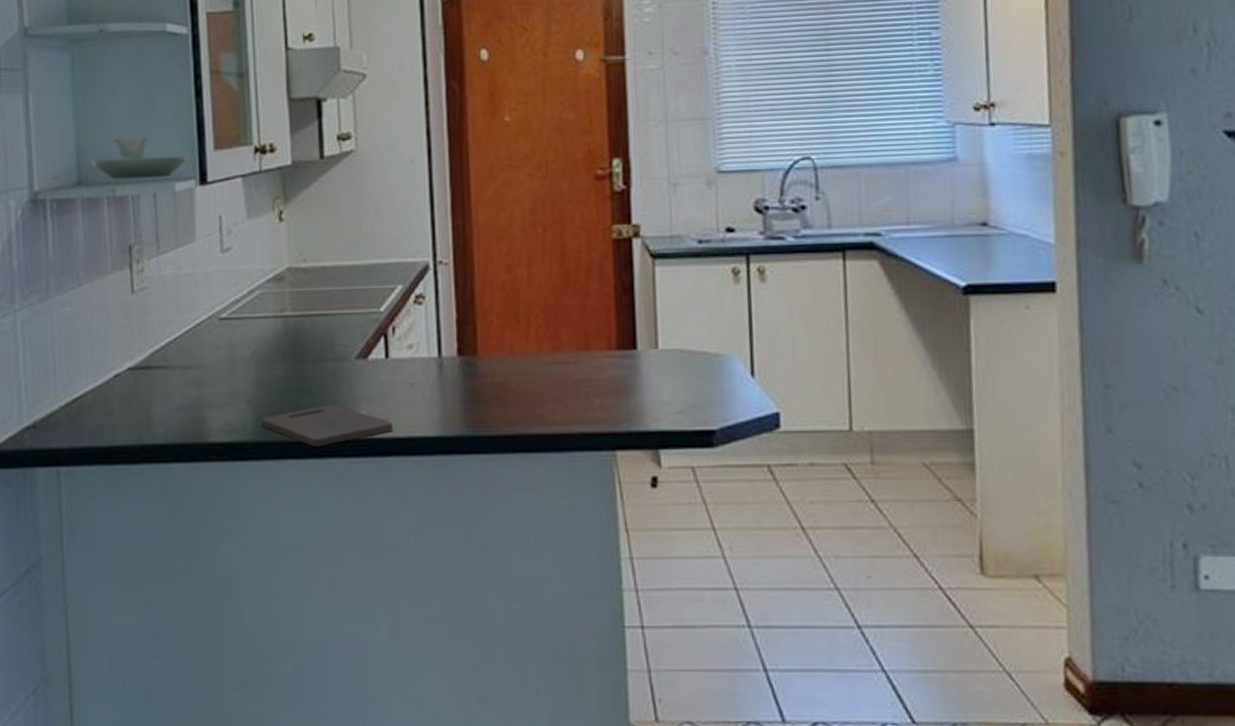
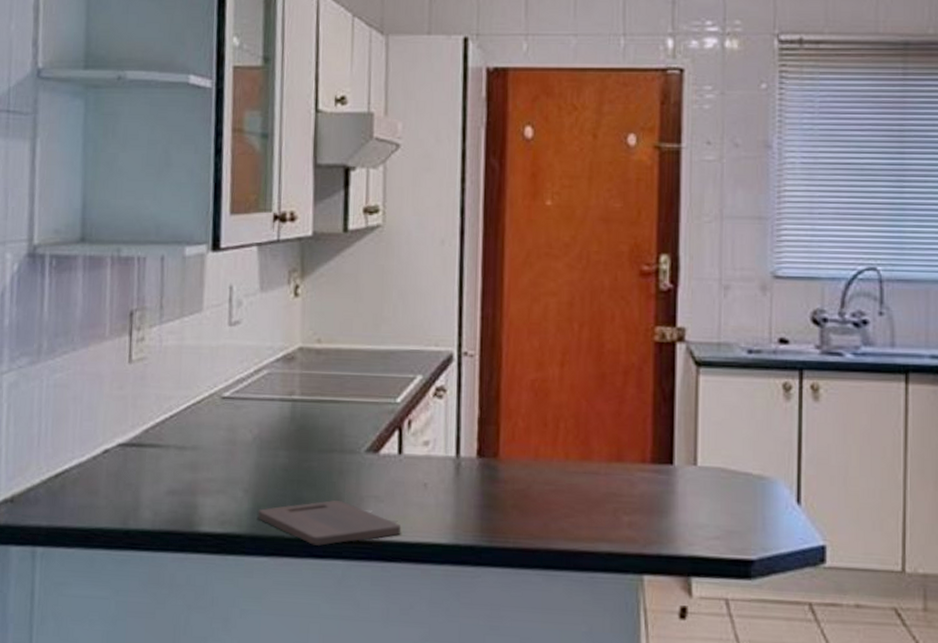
bowl: present [89,136,190,180] -> none [95,193,204,240]

